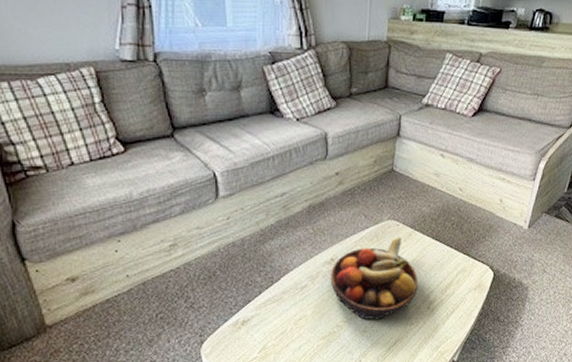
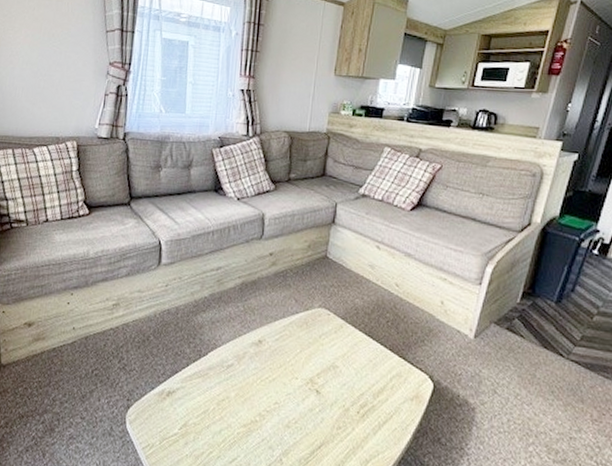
fruit bowl: present [330,236,418,320] -> none [256,327,348,416]

